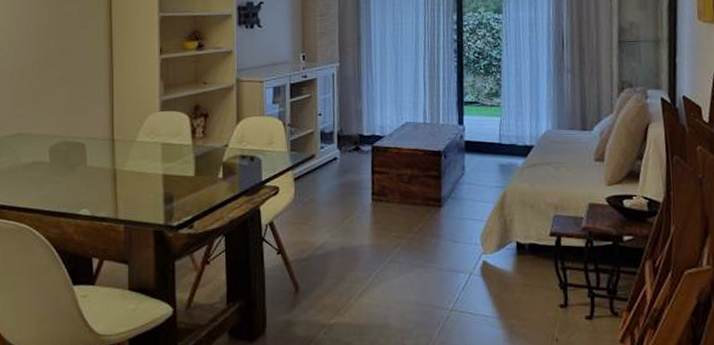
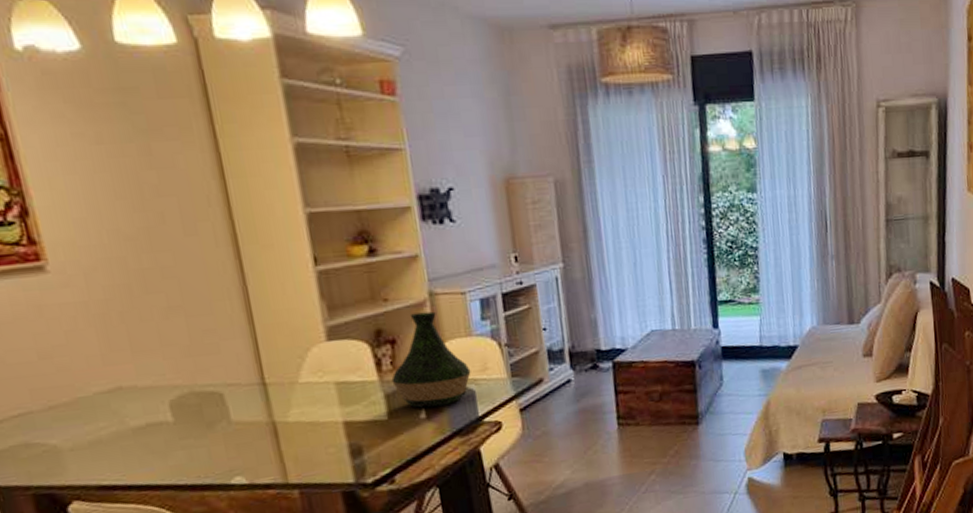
vase: none [201,94,260,170] -> present [391,311,471,408]

